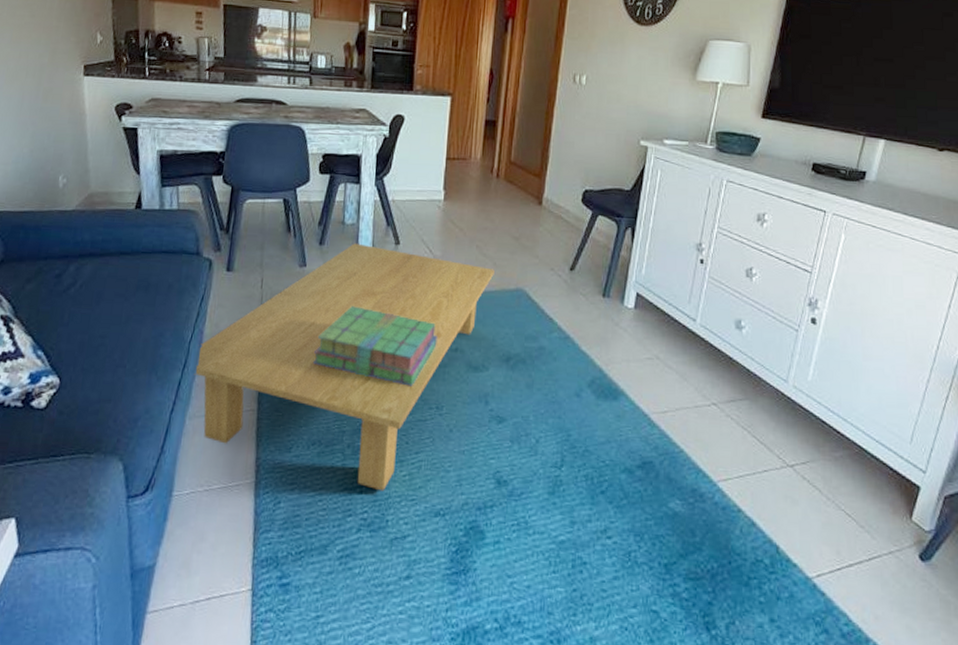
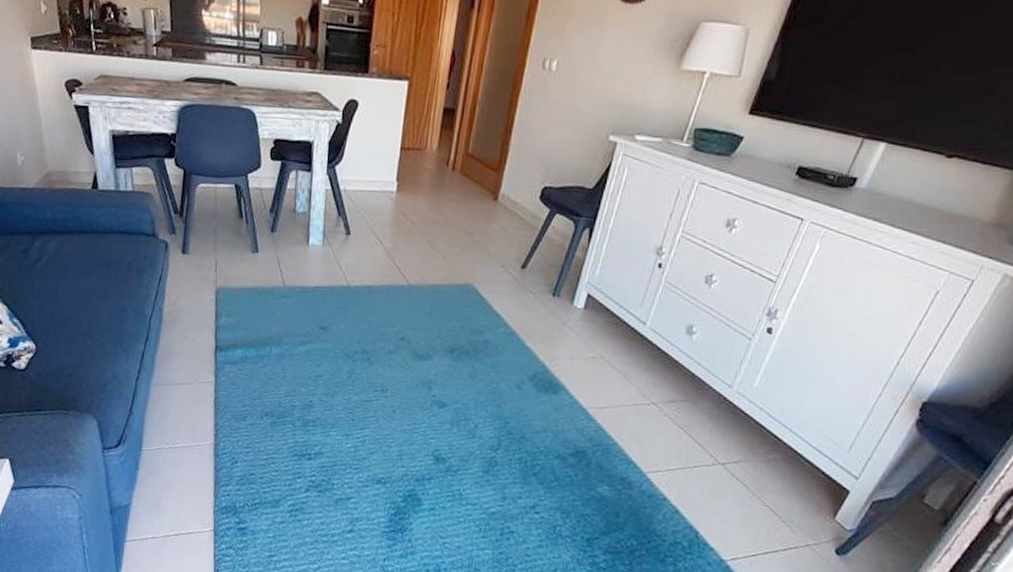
coffee table: present [193,243,495,491] -> none [155,231,445,460]
stack of books: present [313,306,438,386] -> none [266,292,385,370]

